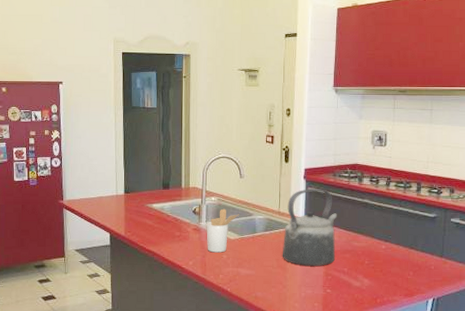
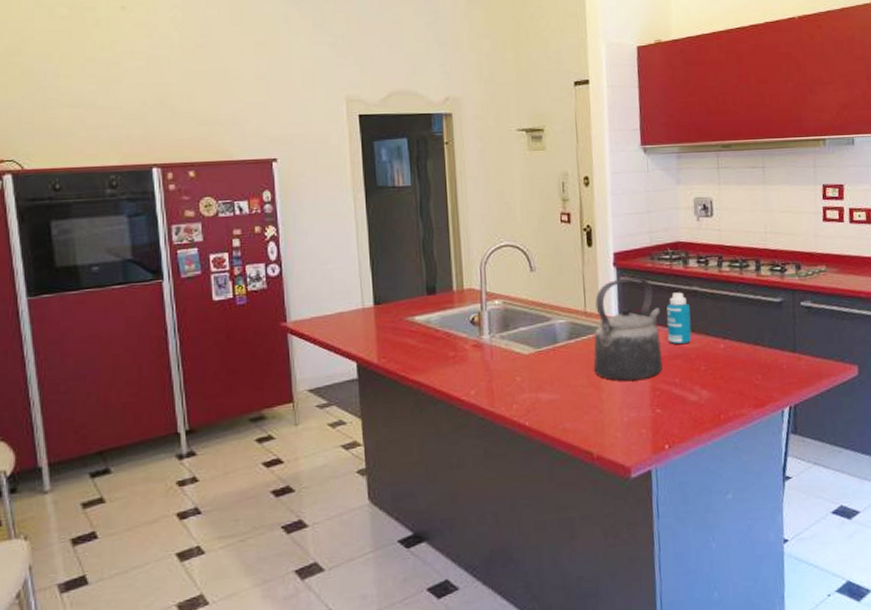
utensil holder: present [206,208,240,253] -> none [490,314,534,375]
bottle: none [341,203,361,243] -> present [666,292,692,345]

